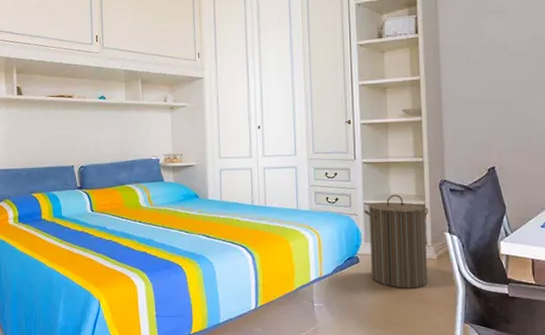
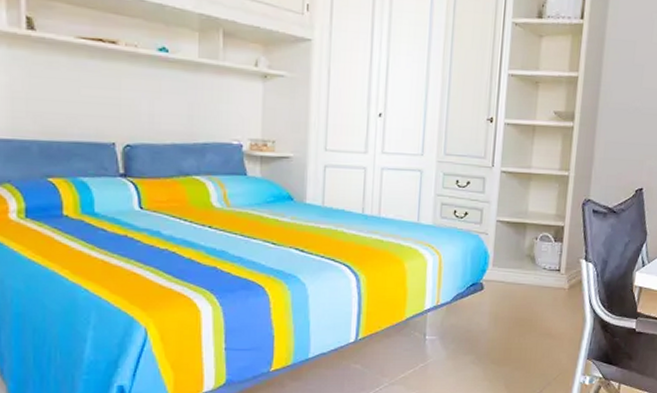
laundry hamper: present [364,194,429,288] -> none [495,212,567,321]

